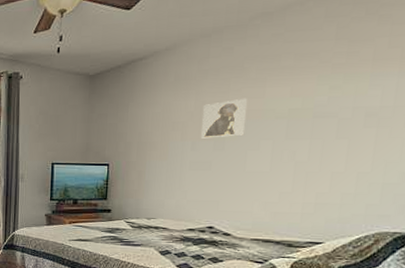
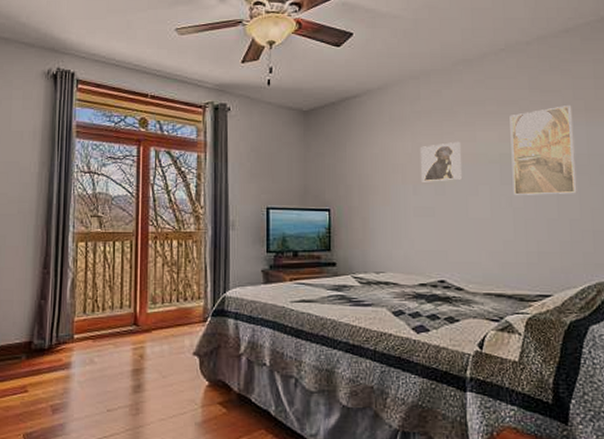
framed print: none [298,55,385,149] -> present [509,106,577,195]

